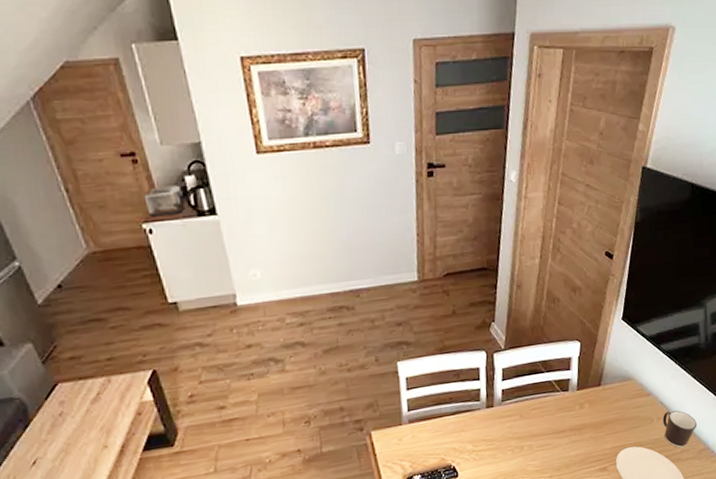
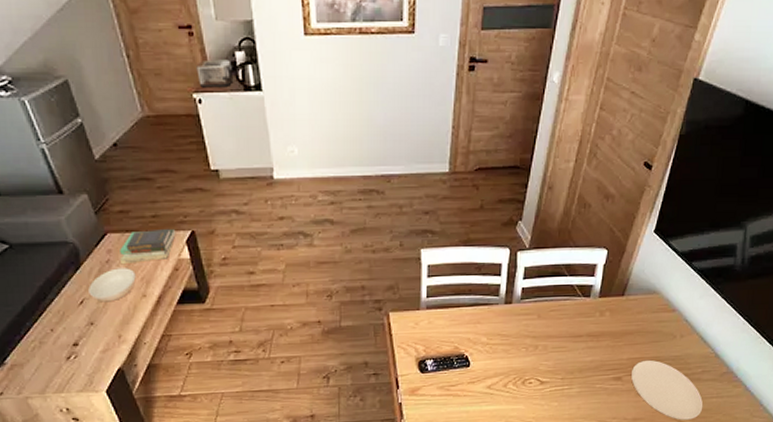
bowl: none [41,418,95,460] -> present [89,268,136,302]
books: none [74,370,136,416] -> present [119,228,176,265]
mug: present [663,410,697,448] -> none [686,329,722,368]

